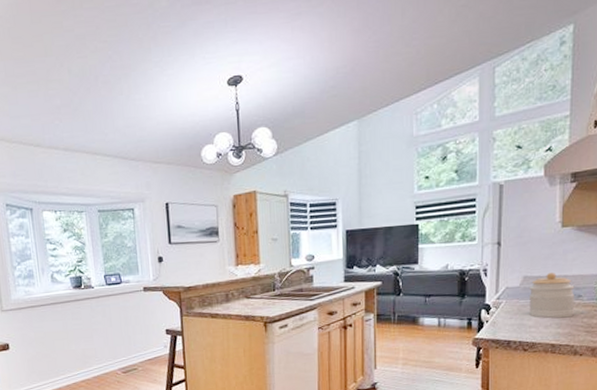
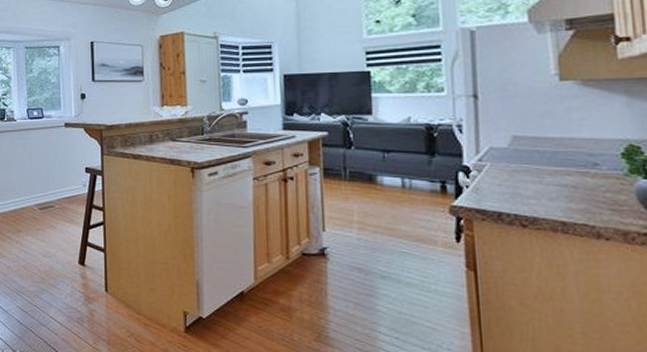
jar: present [528,272,575,319] -> none [521,132,592,190]

